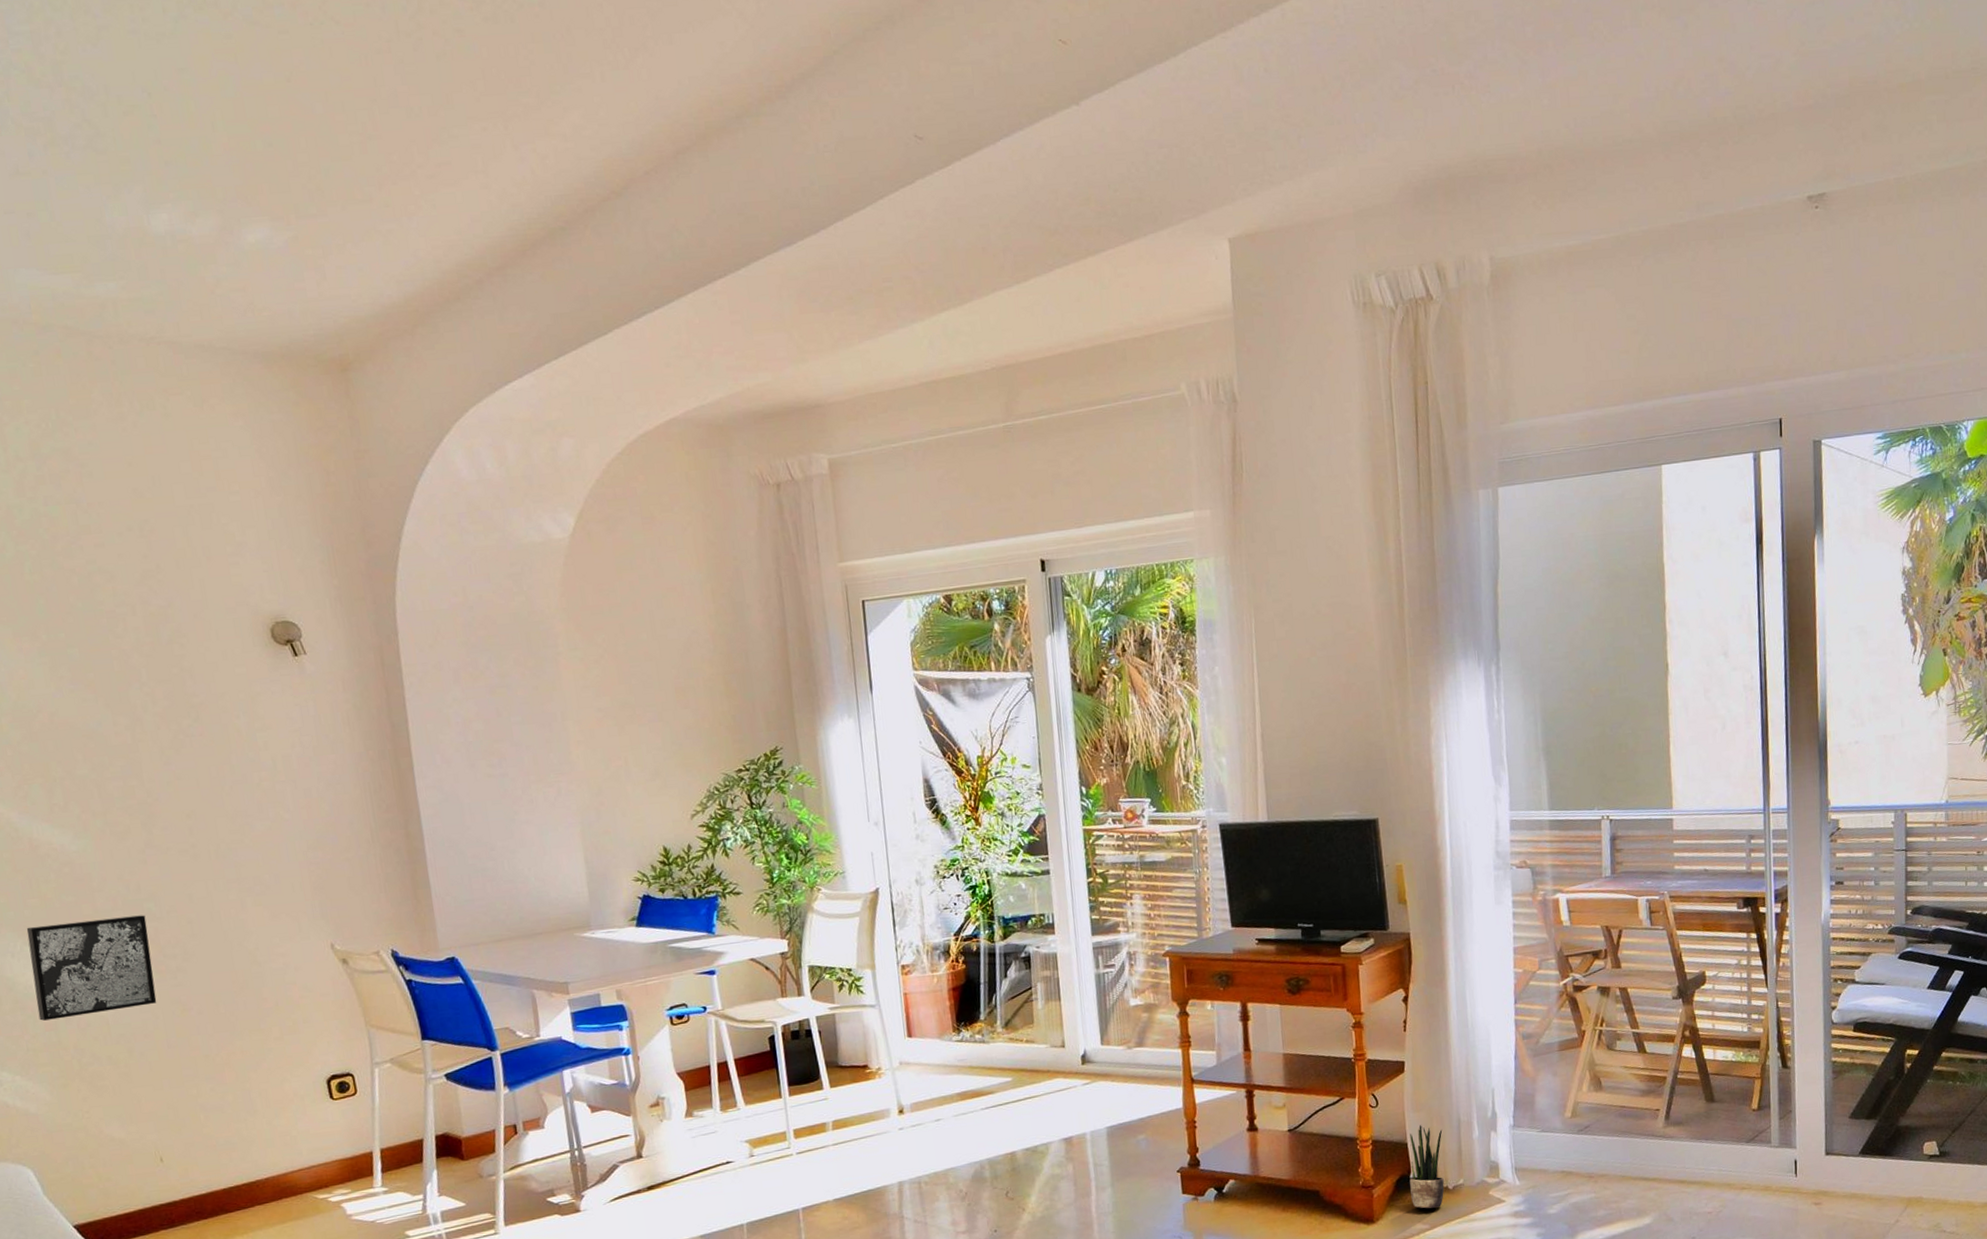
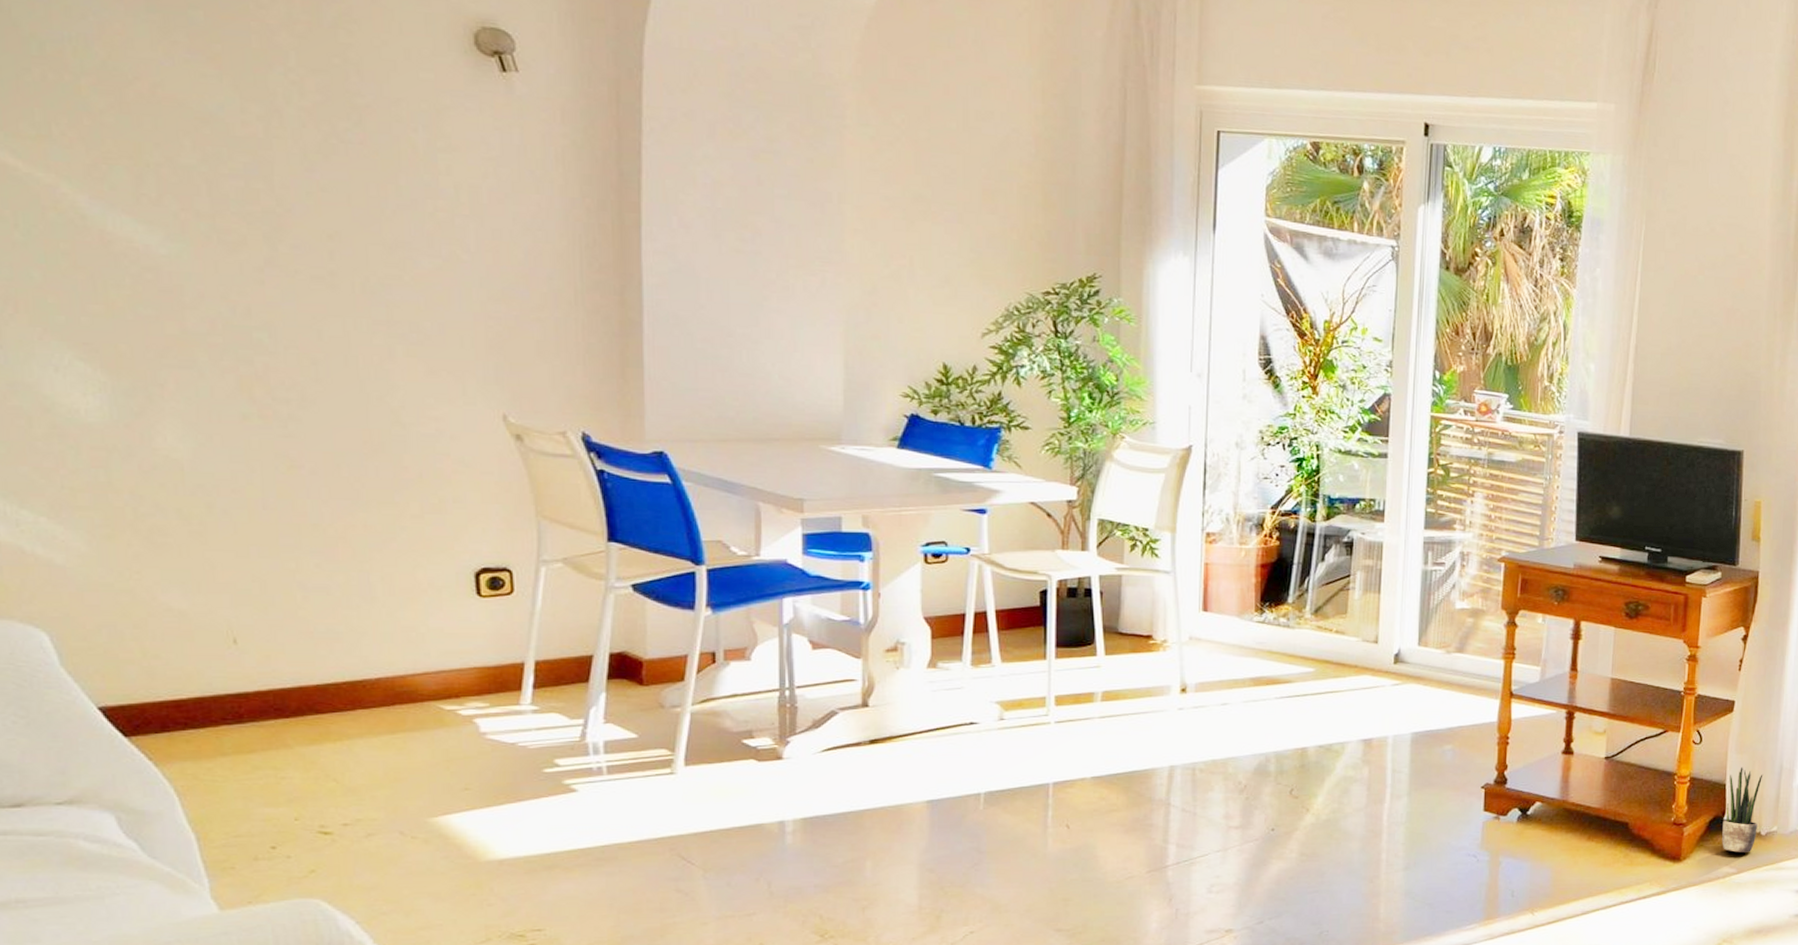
wall art: present [26,915,157,1021] -> none [80,338,255,456]

